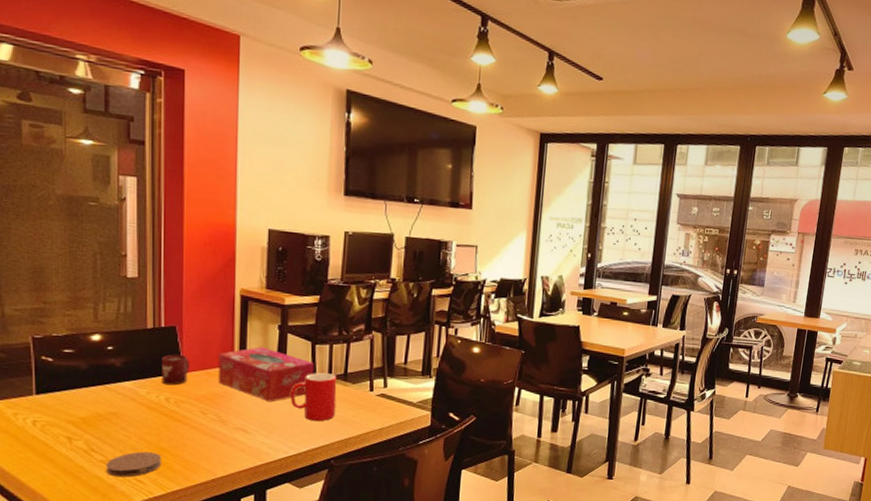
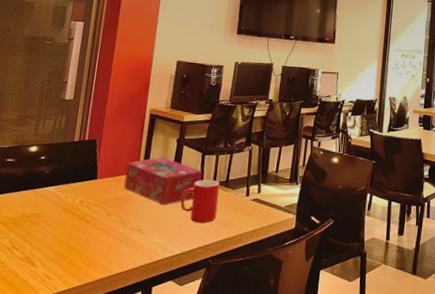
coaster: present [106,451,162,477] -> none [22,249,70,273]
cup: present [162,354,190,385] -> none [79,163,104,190]

